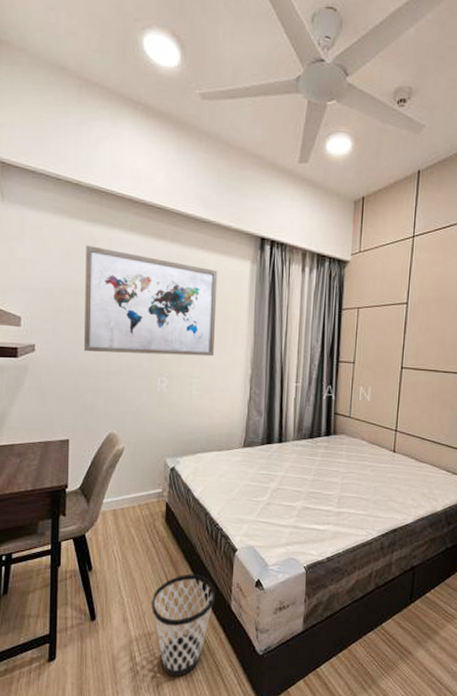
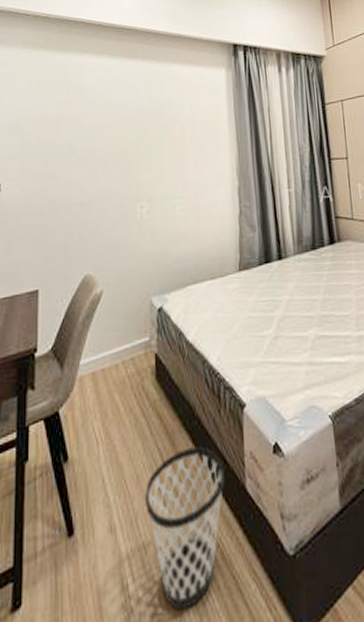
wall art: present [84,245,218,357] -> none [55,73,196,185]

